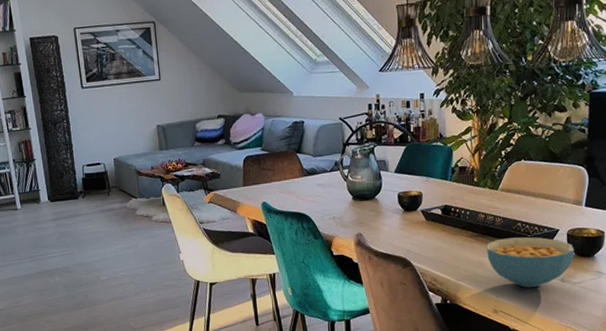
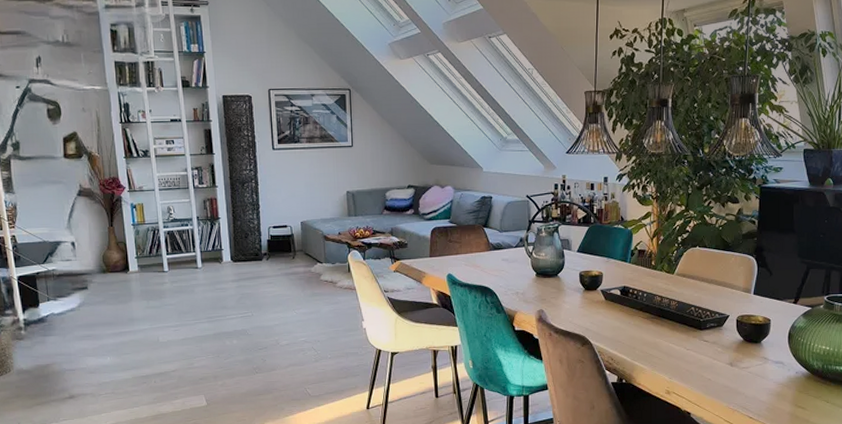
cereal bowl: present [487,237,575,288] -> none [662,321,743,370]

